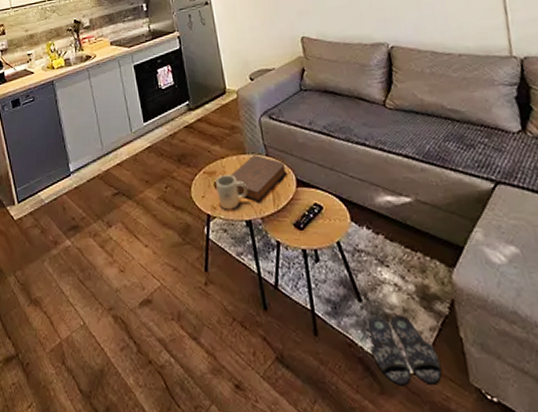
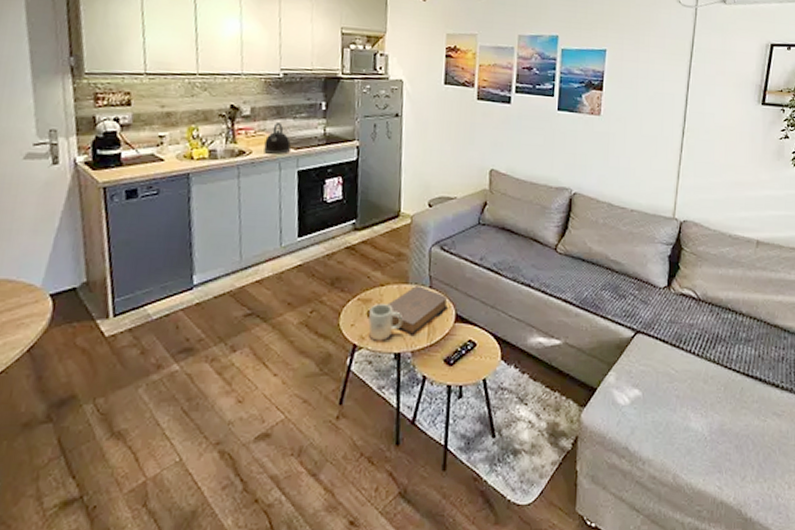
kettle: none [104,28,126,56] -> present [264,123,292,156]
slippers: present [369,315,442,386] -> none [493,450,554,516]

